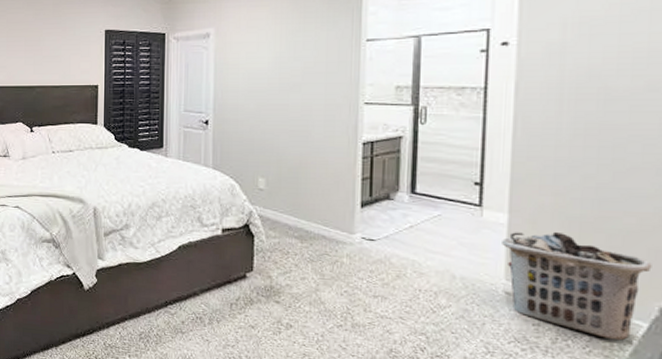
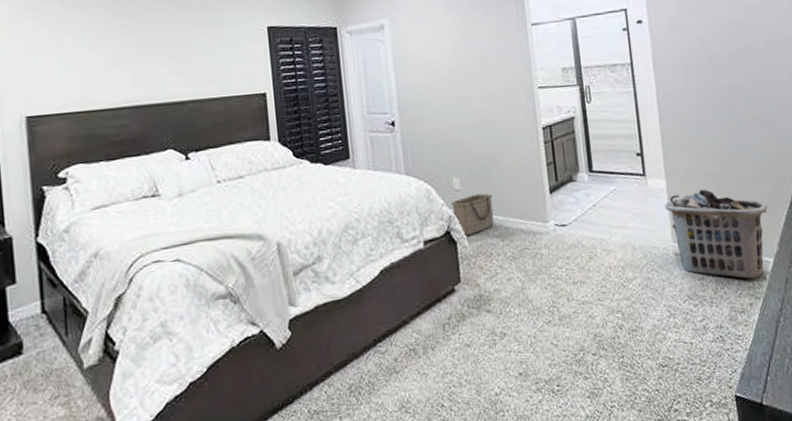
basket: none [253,196,297,232] -> present [450,193,494,236]

